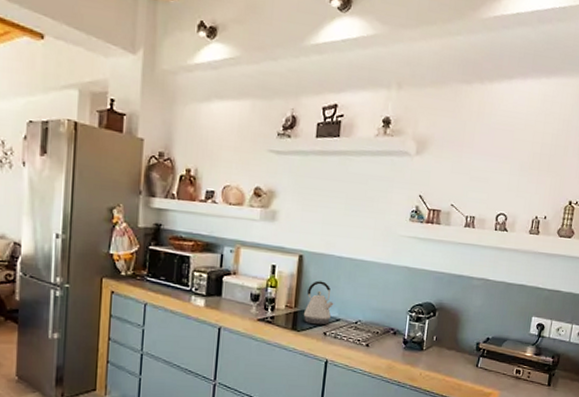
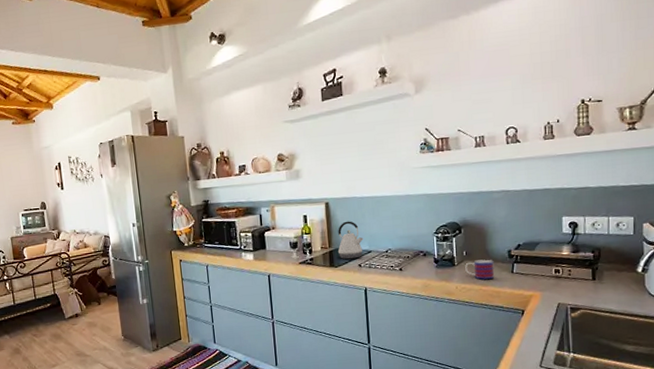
mug: none [432,347,462,371] -> present [465,259,495,280]

